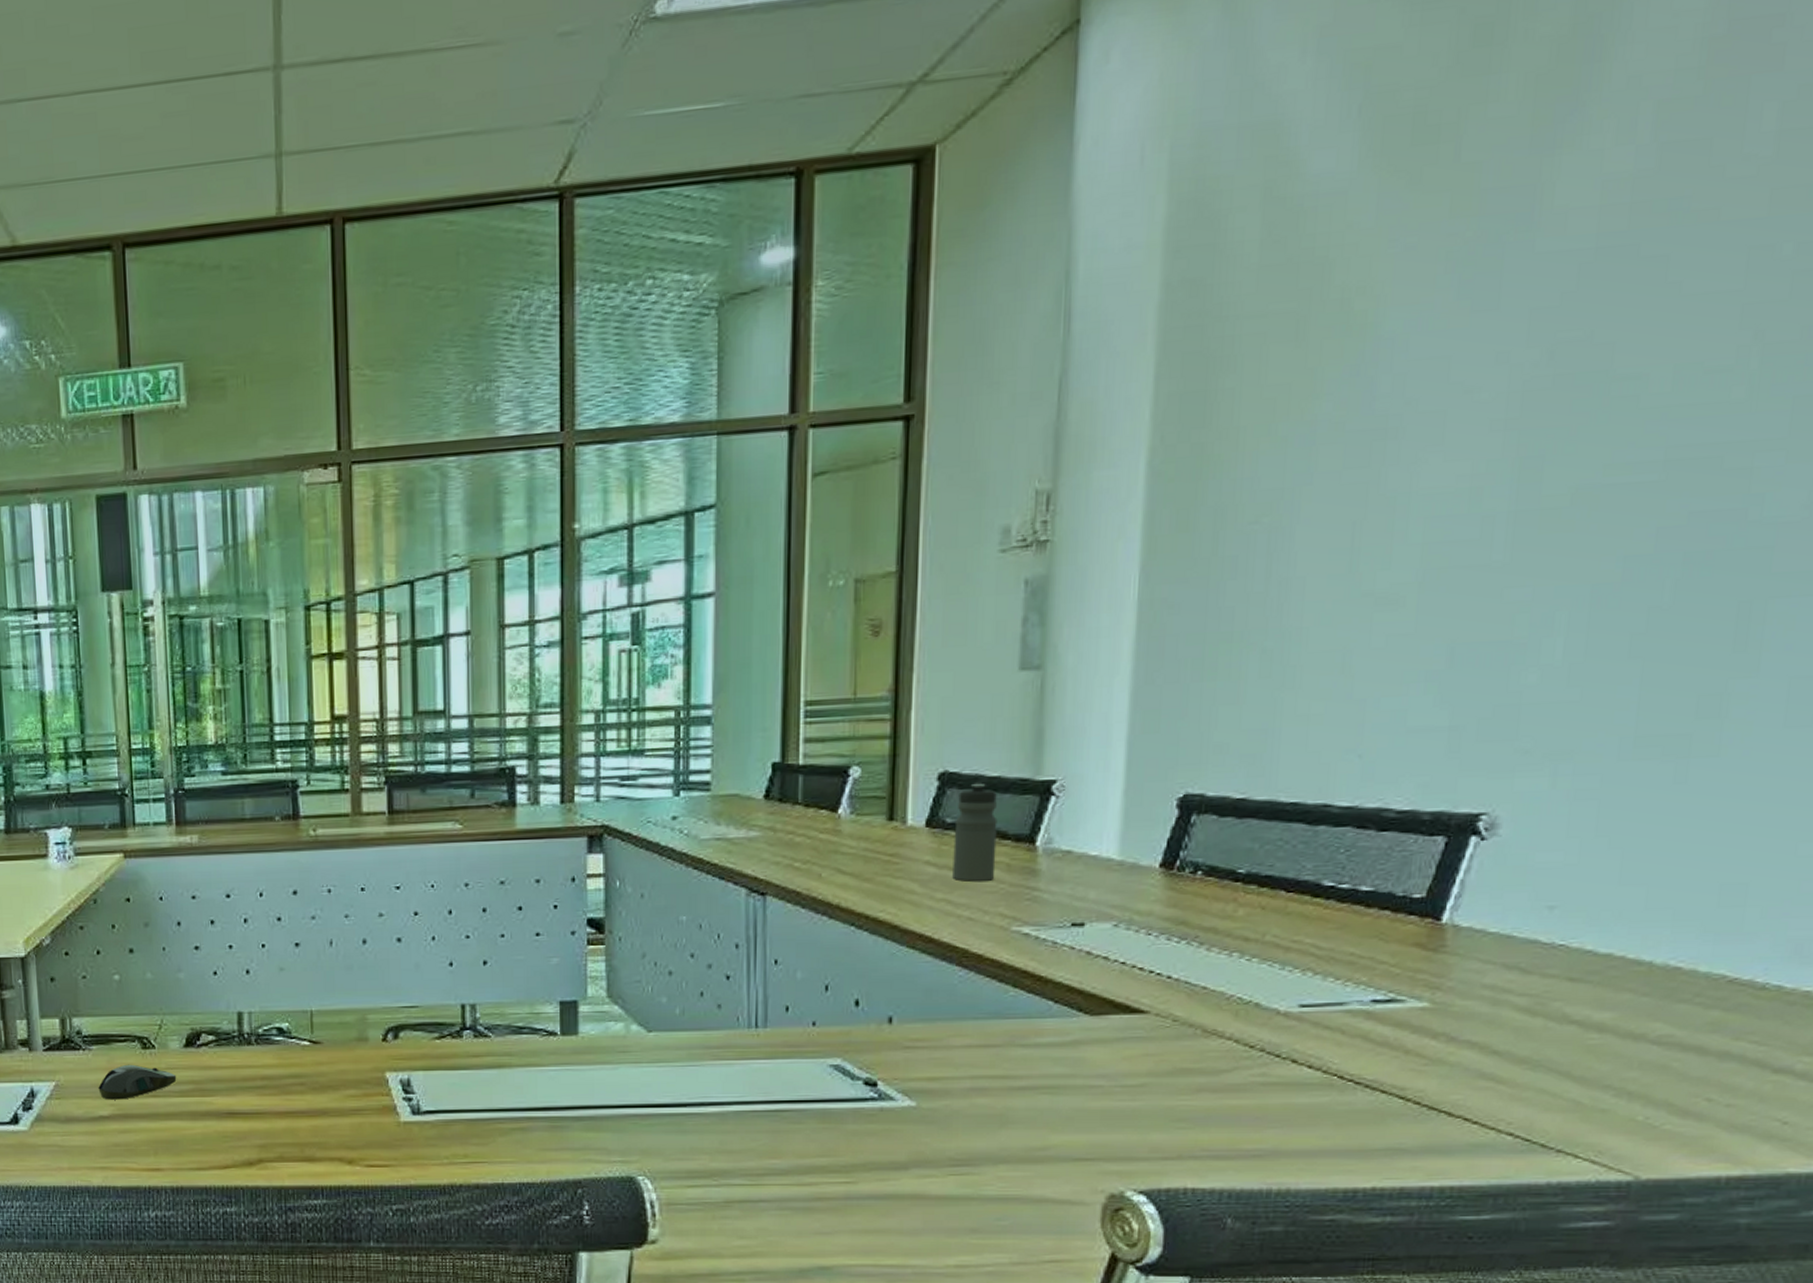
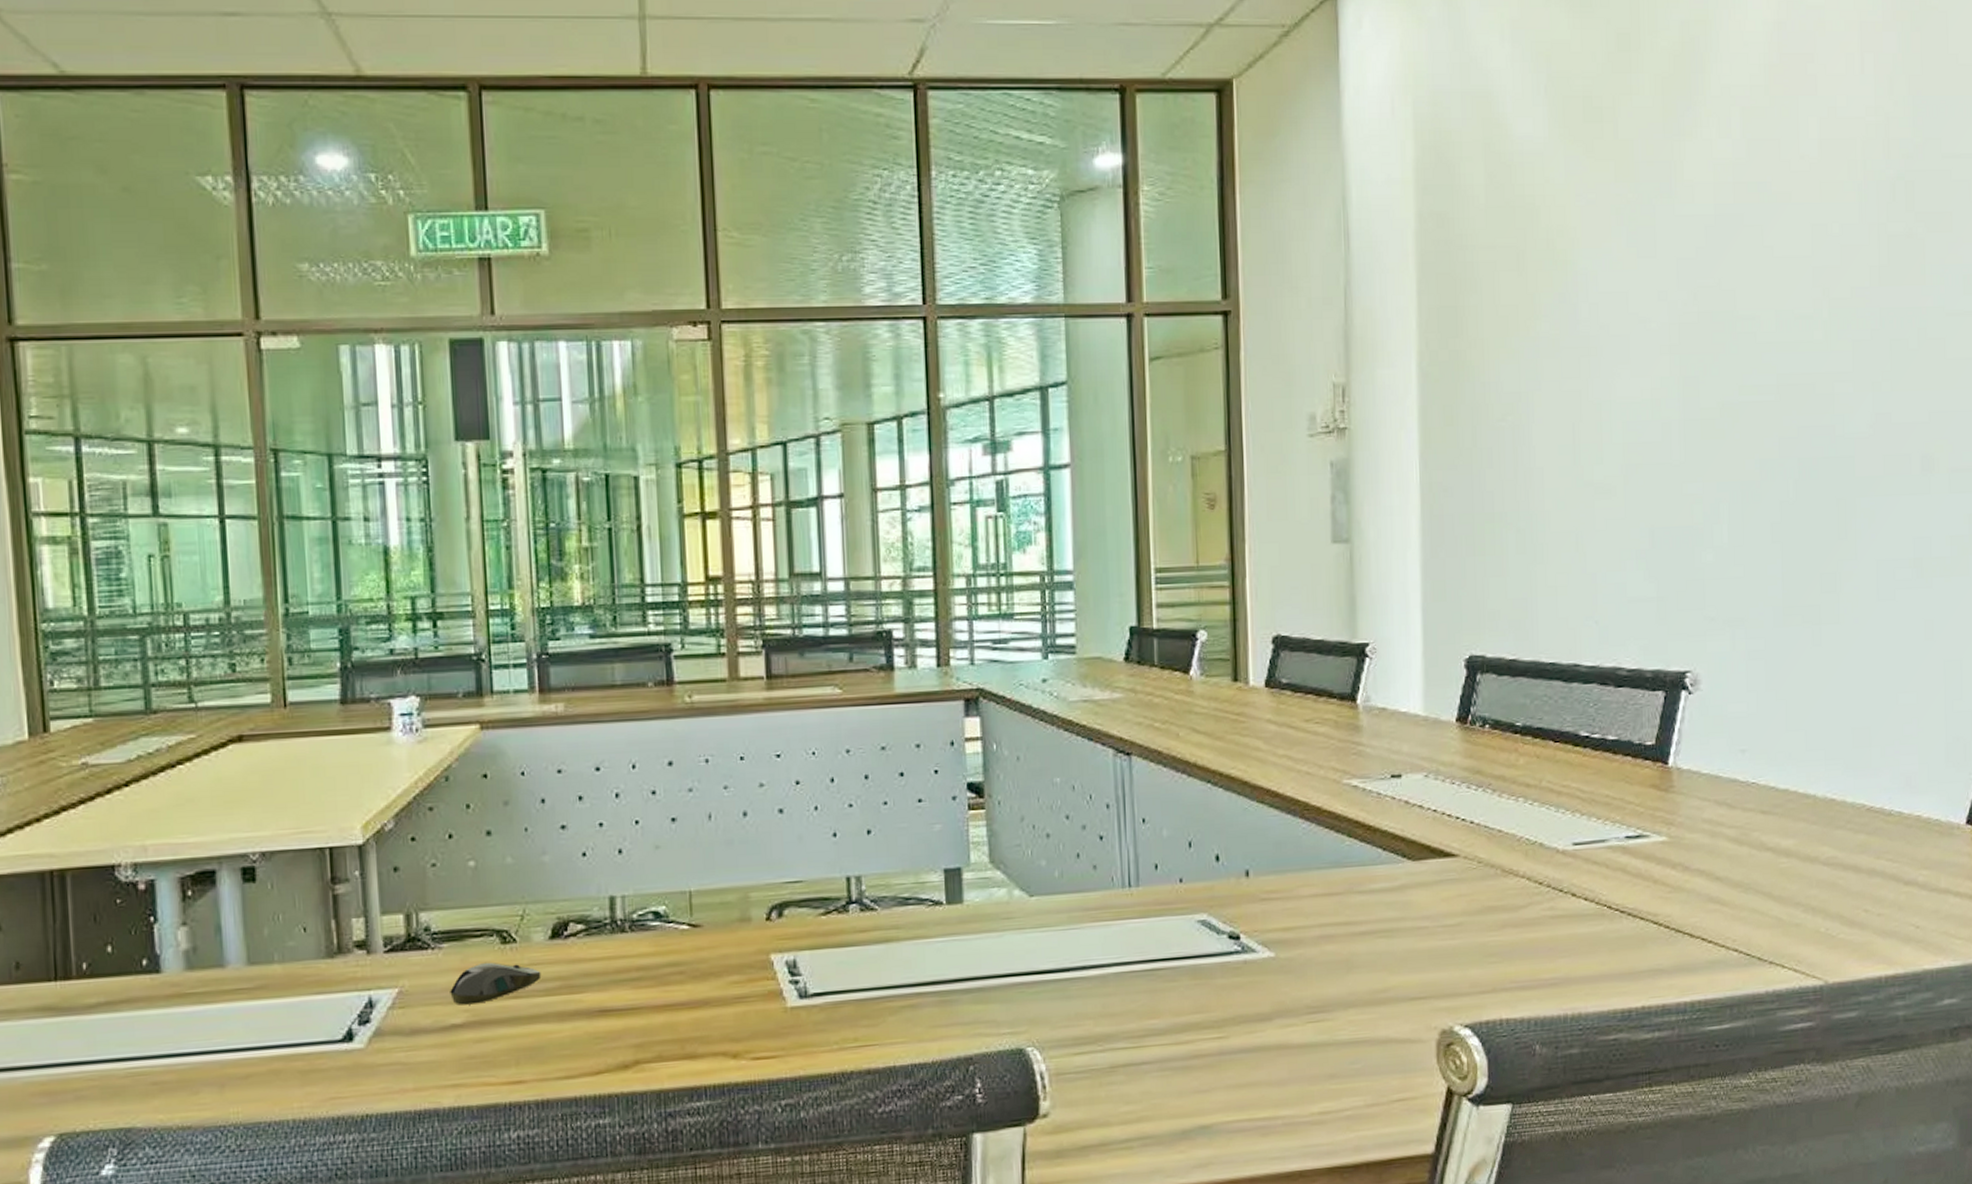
water bottle: present [952,783,998,883] -> none [1289,645,1326,739]

